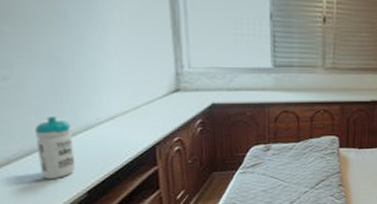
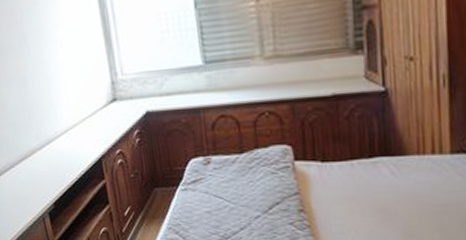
water bottle: present [34,116,76,179] -> none [14,132,44,189]

